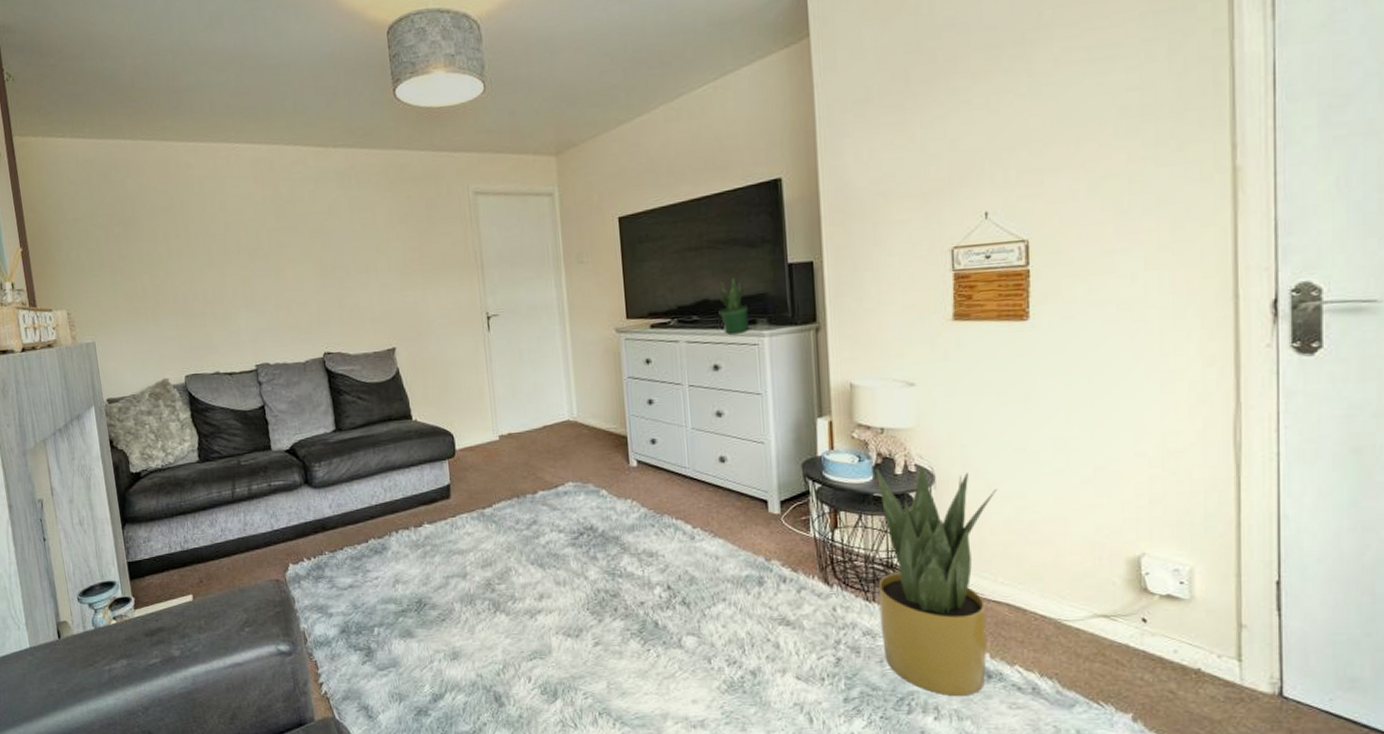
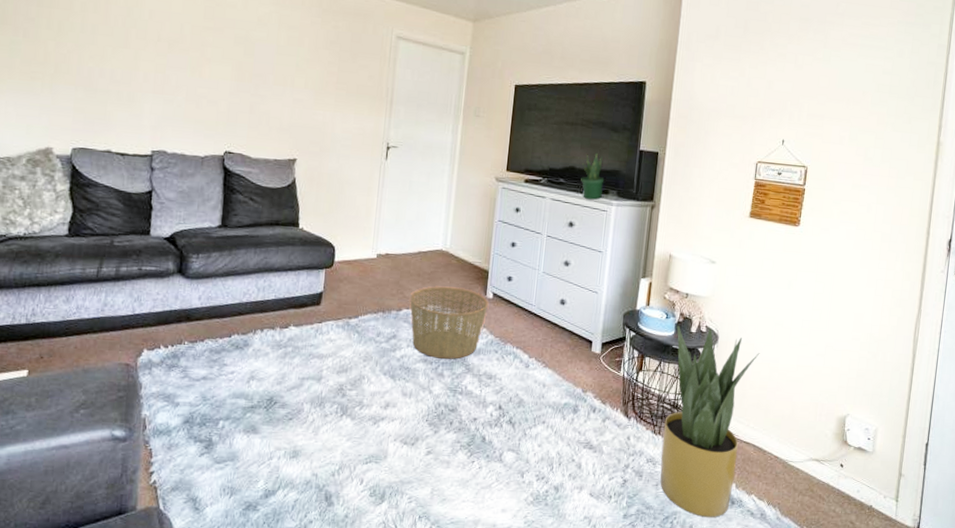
basket: none [544,459,634,541] -> present [410,286,488,359]

